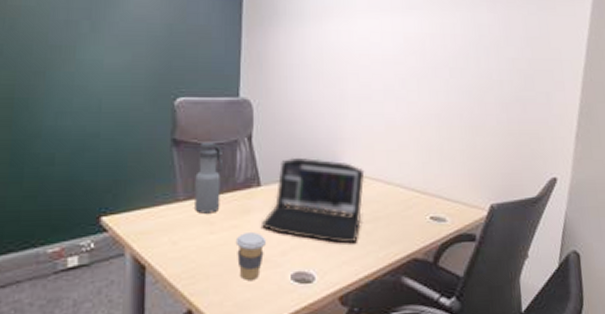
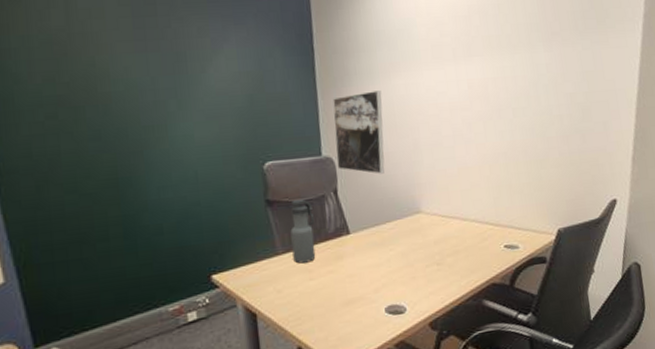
coffee cup: present [235,232,267,280] -> none [332,275,361,317]
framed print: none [255,34,311,124] -> present [333,90,385,174]
laptop: present [262,157,365,244] -> none [354,204,443,278]

